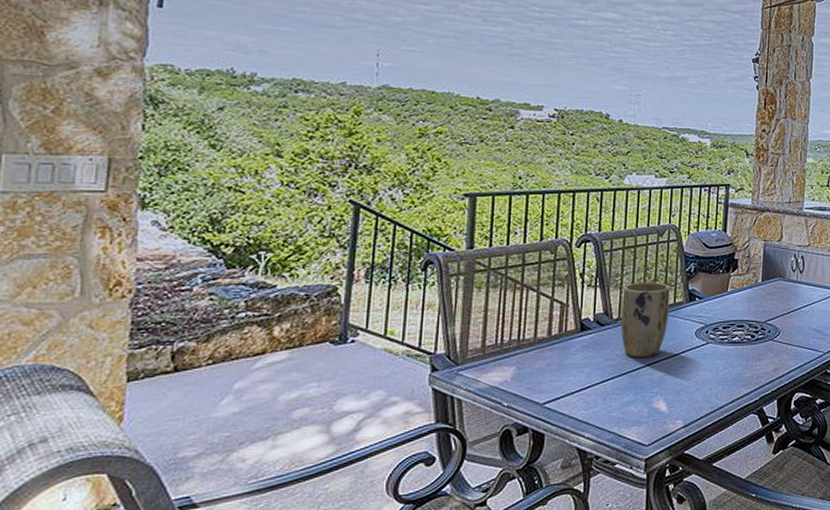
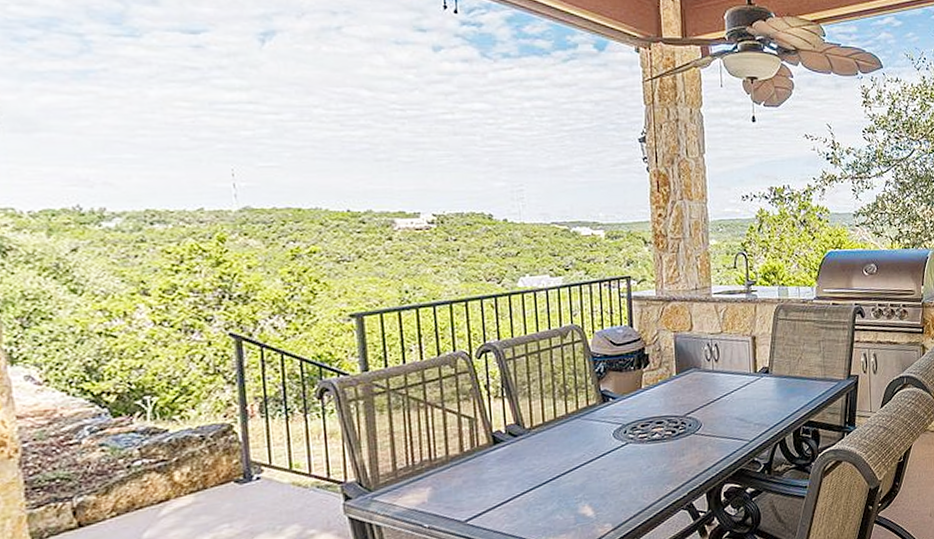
plant pot: present [620,282,671,357] -> none [532,386,584,466]

